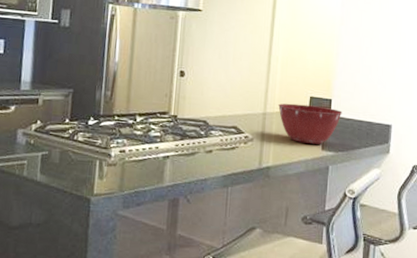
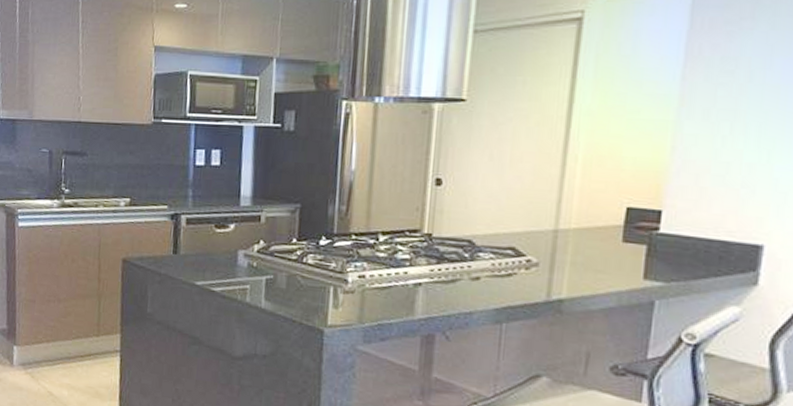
mixing bowl: present [278,103,343,145] -> none [577,216,679,272]

